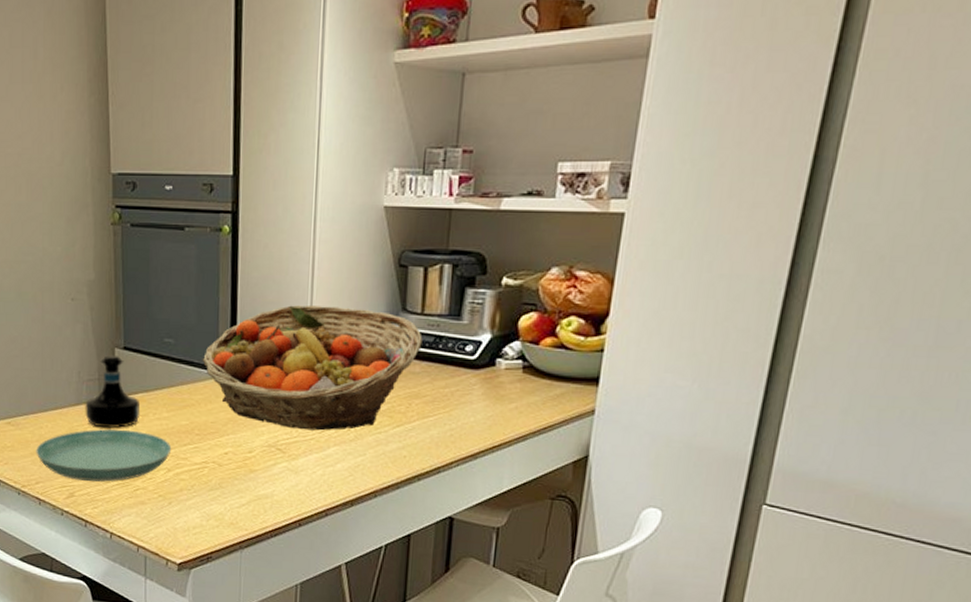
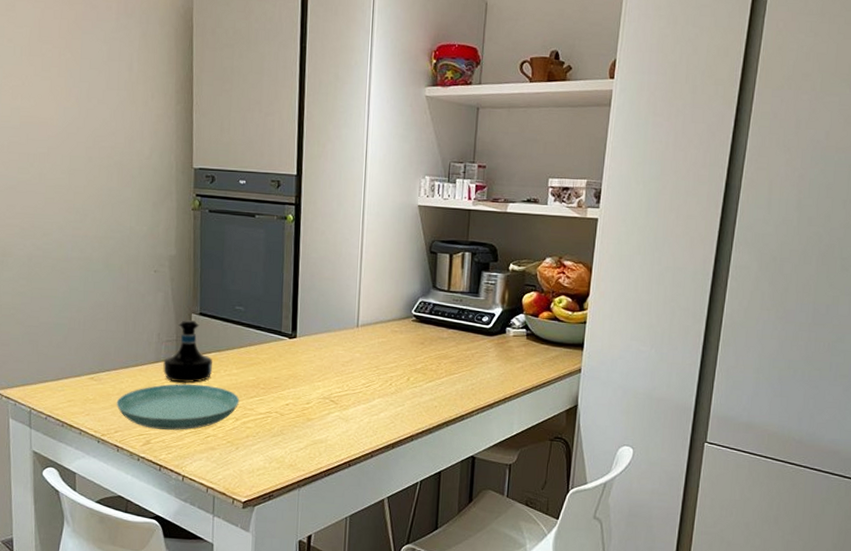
fruit basket: present [202,305,423,431] -> none [268,281,449,385]

